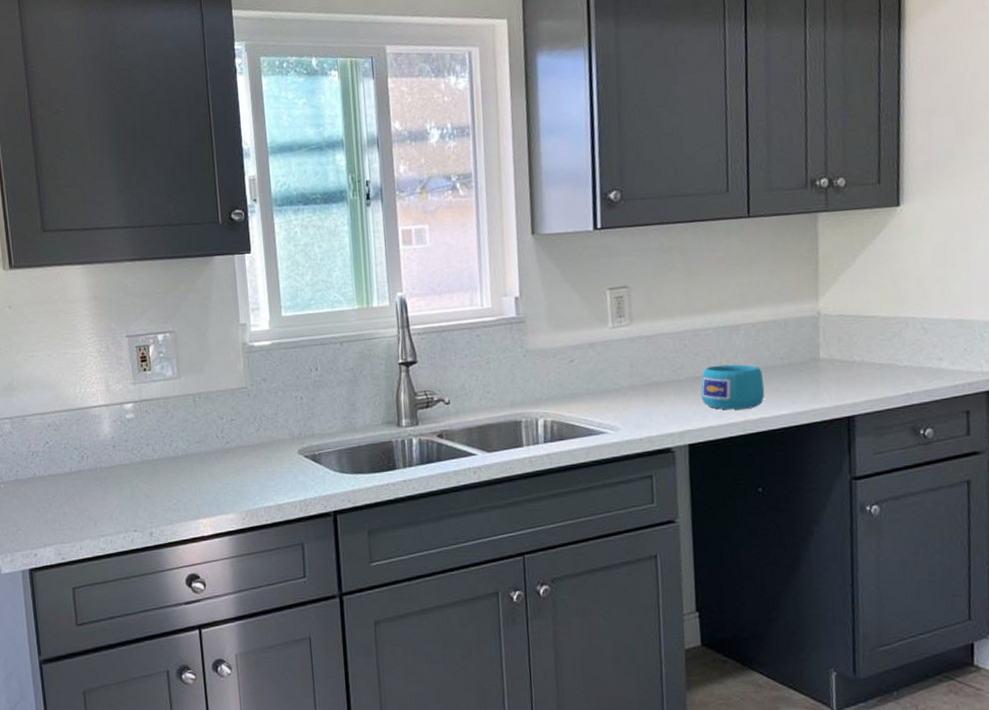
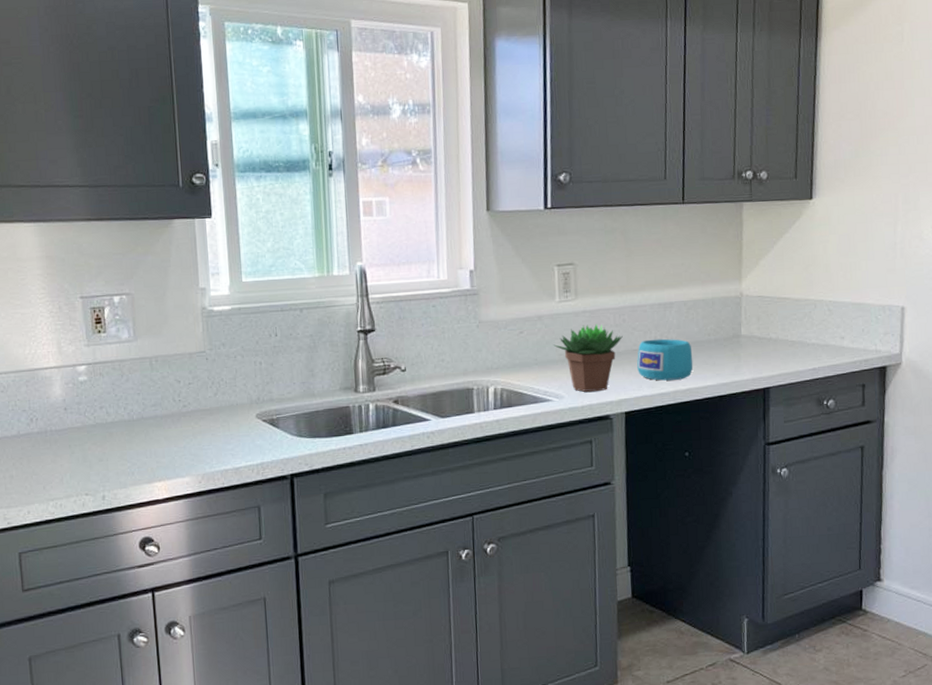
succulent plant: none [606,350,684,423] -> present [553,324,623,392]

